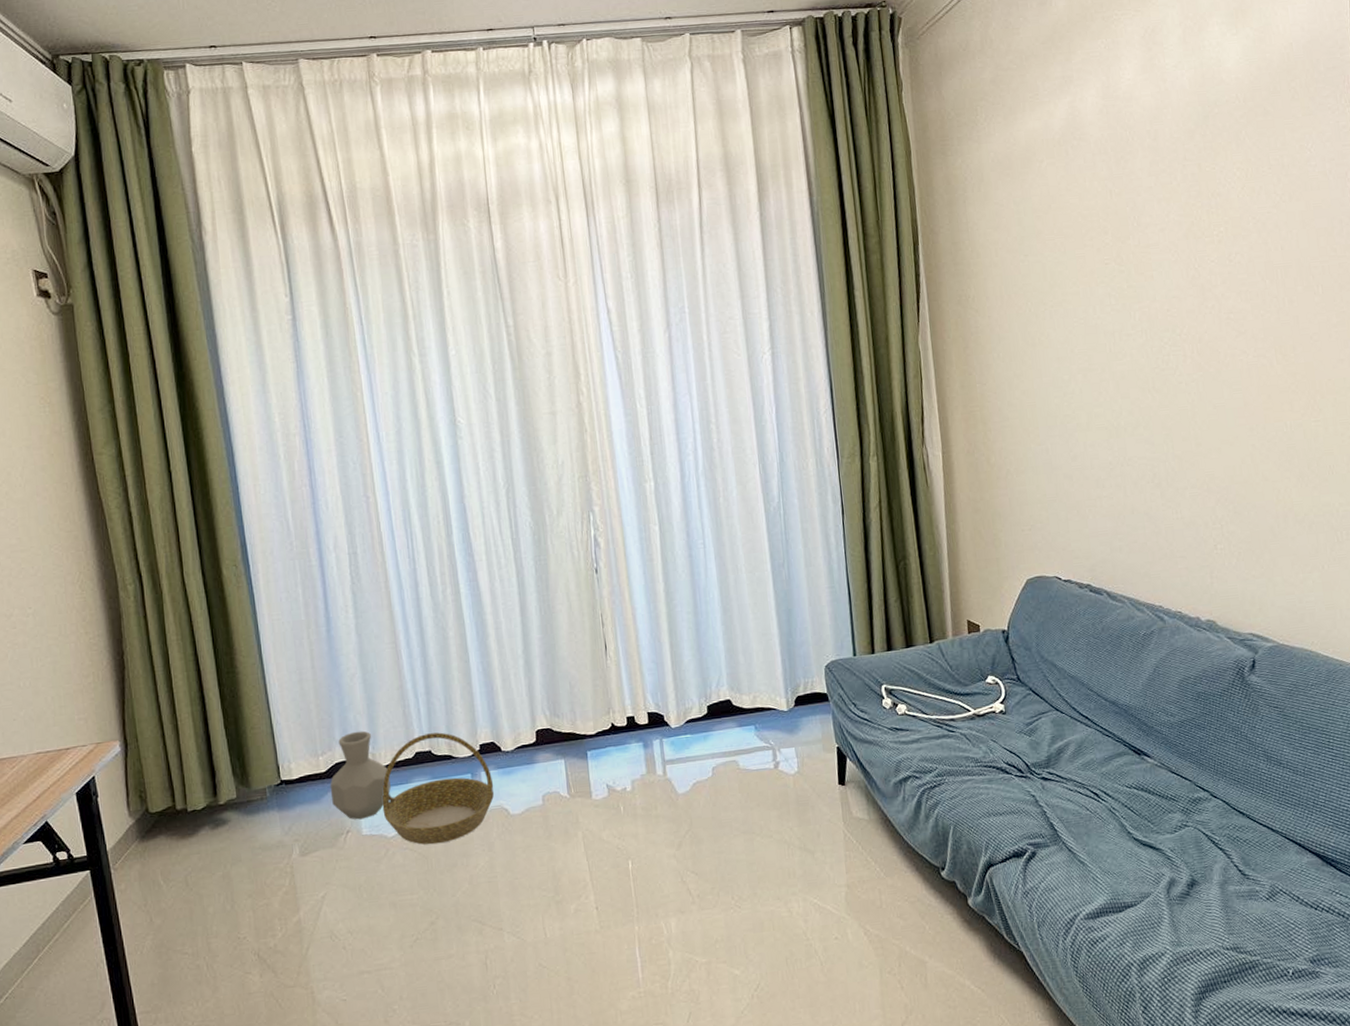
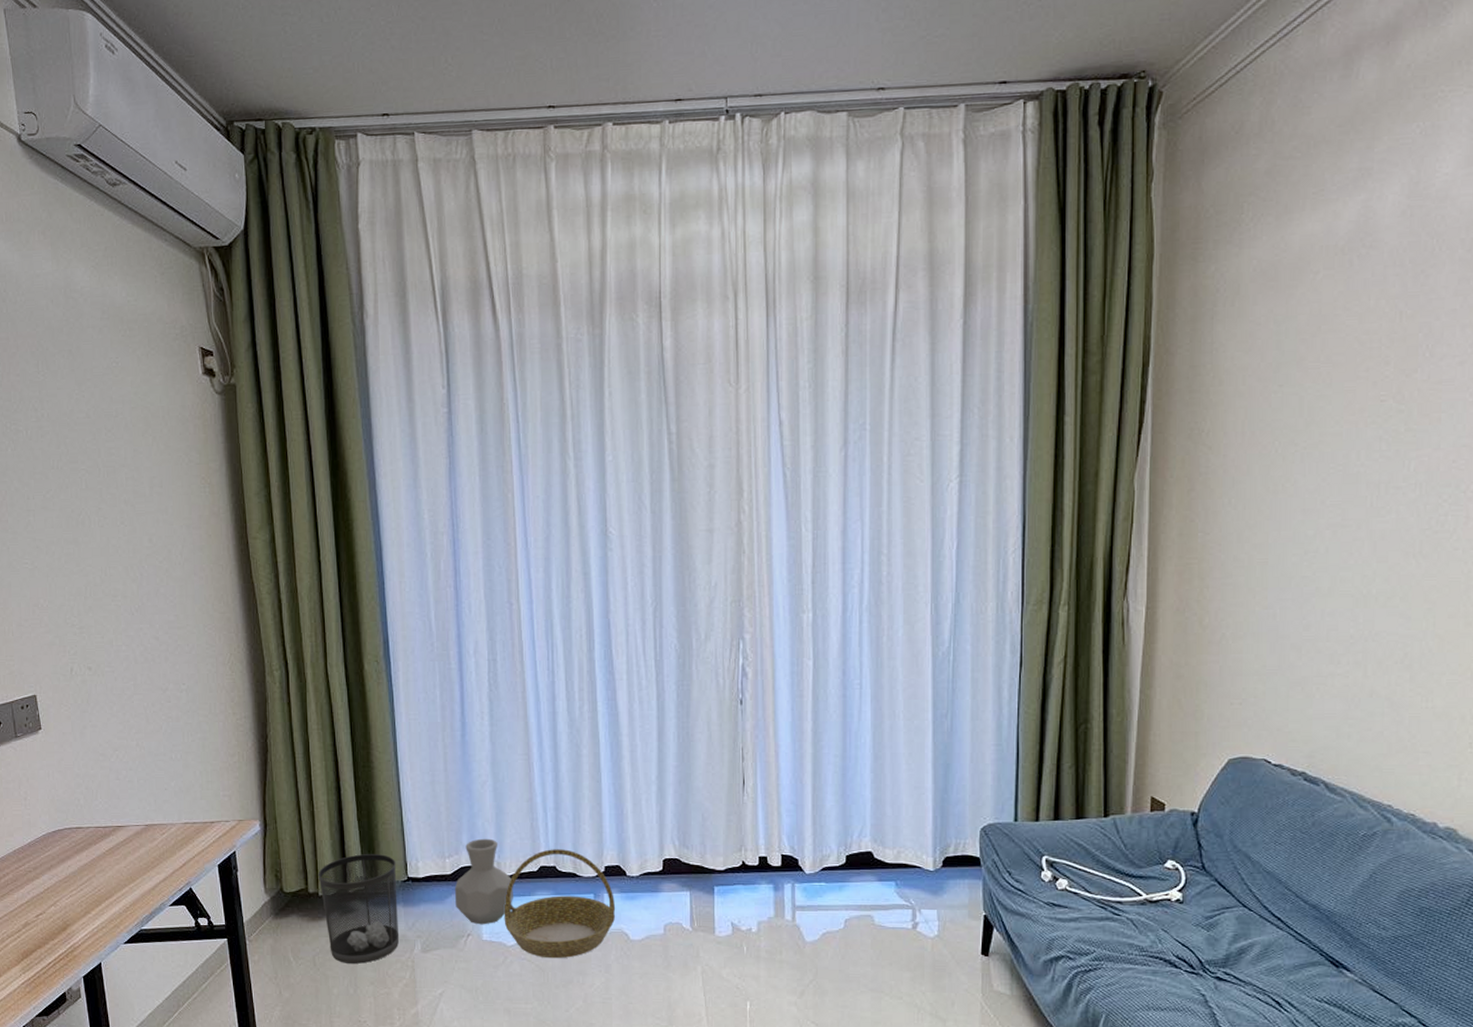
waste bin: none [185,760,276,879] -> present [318,854,400,964]

